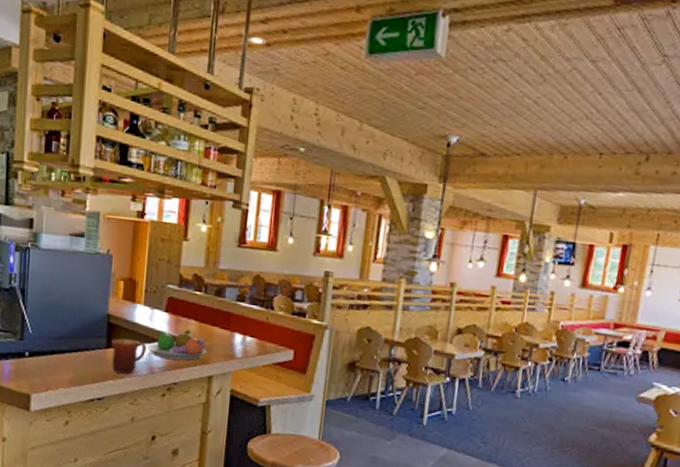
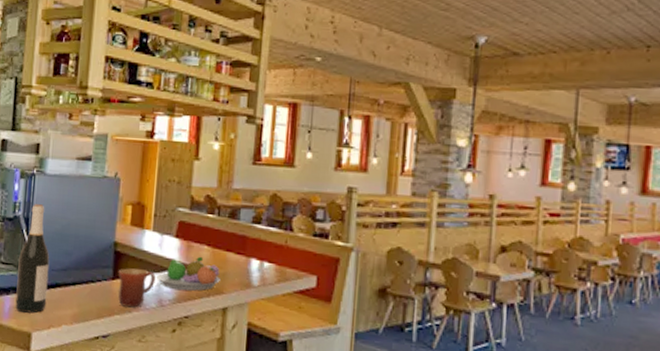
wine bottle: none [14,276,46,377] -> present [15,204,50,313]

